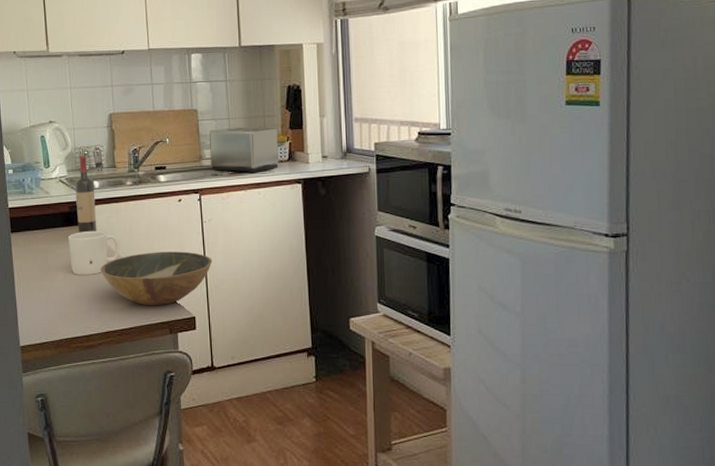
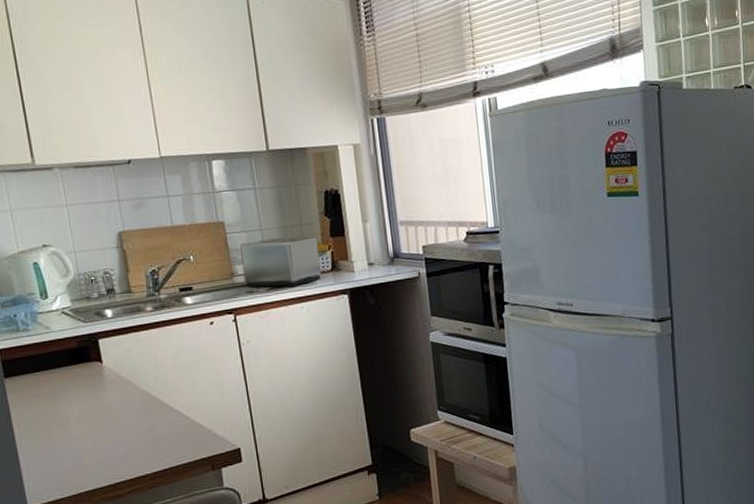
mug: present [67,230,121,275] -> none [78,365,145,418]
wine bottle: present [74,154,97,233] -> none [81,280,115,370]
bowl: present [101,251,213,306] -> none [122,378,255,443]

